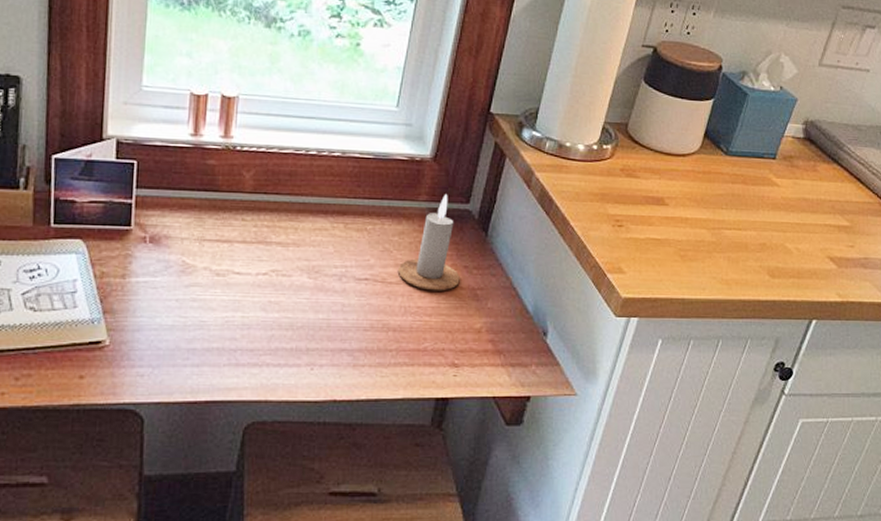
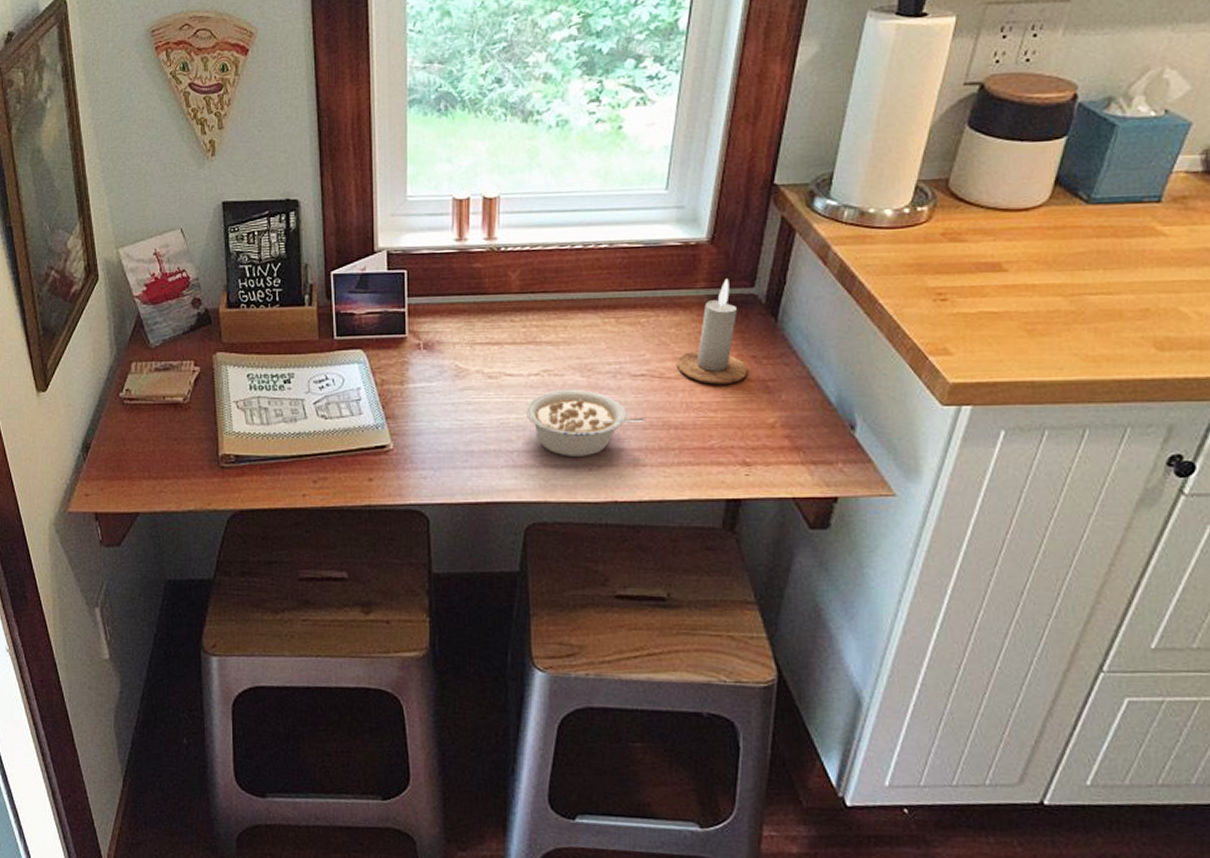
legume: none [251,290,367,356] -> present [525,390,646,456]

